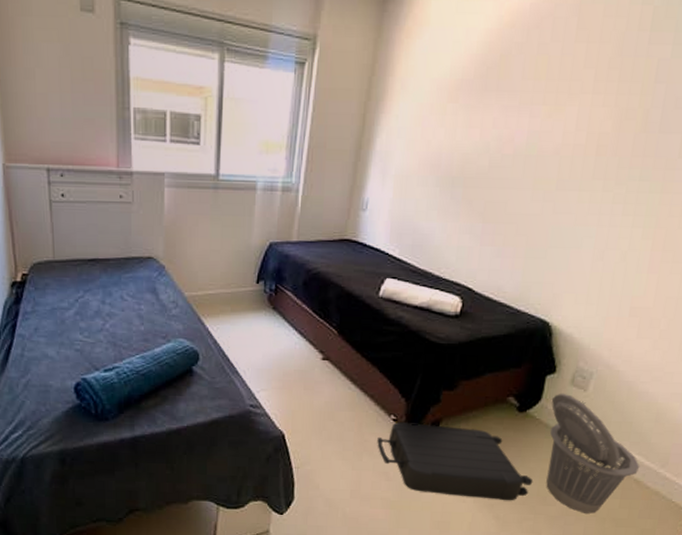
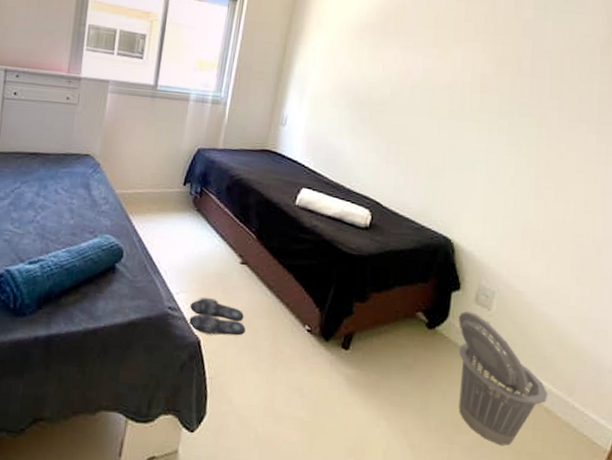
slippers: none [272,395,330,428] -> present [189,298,246,335]
suitcase: present [377,422,533,500] -> none [291,333,446,426]

